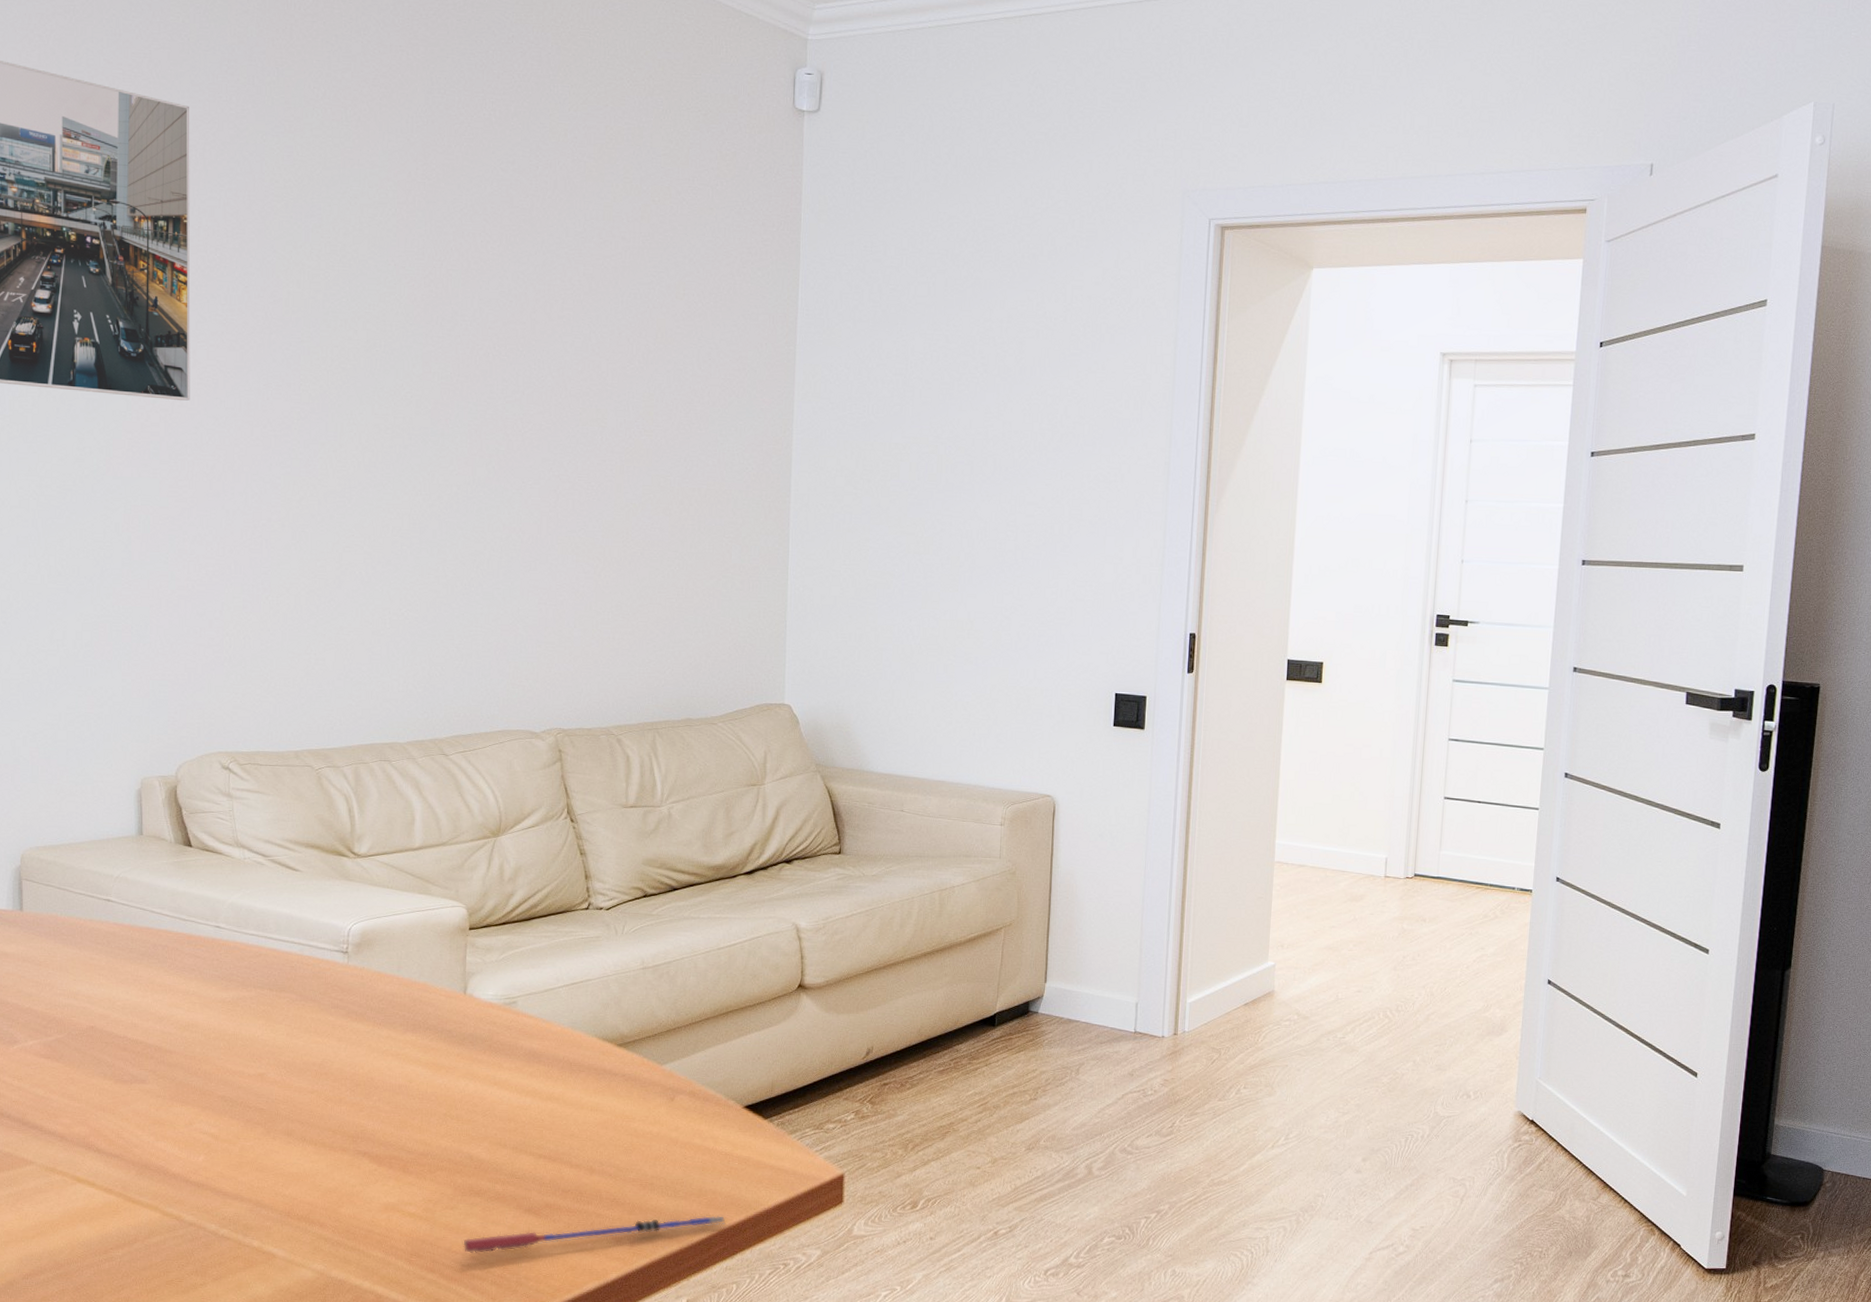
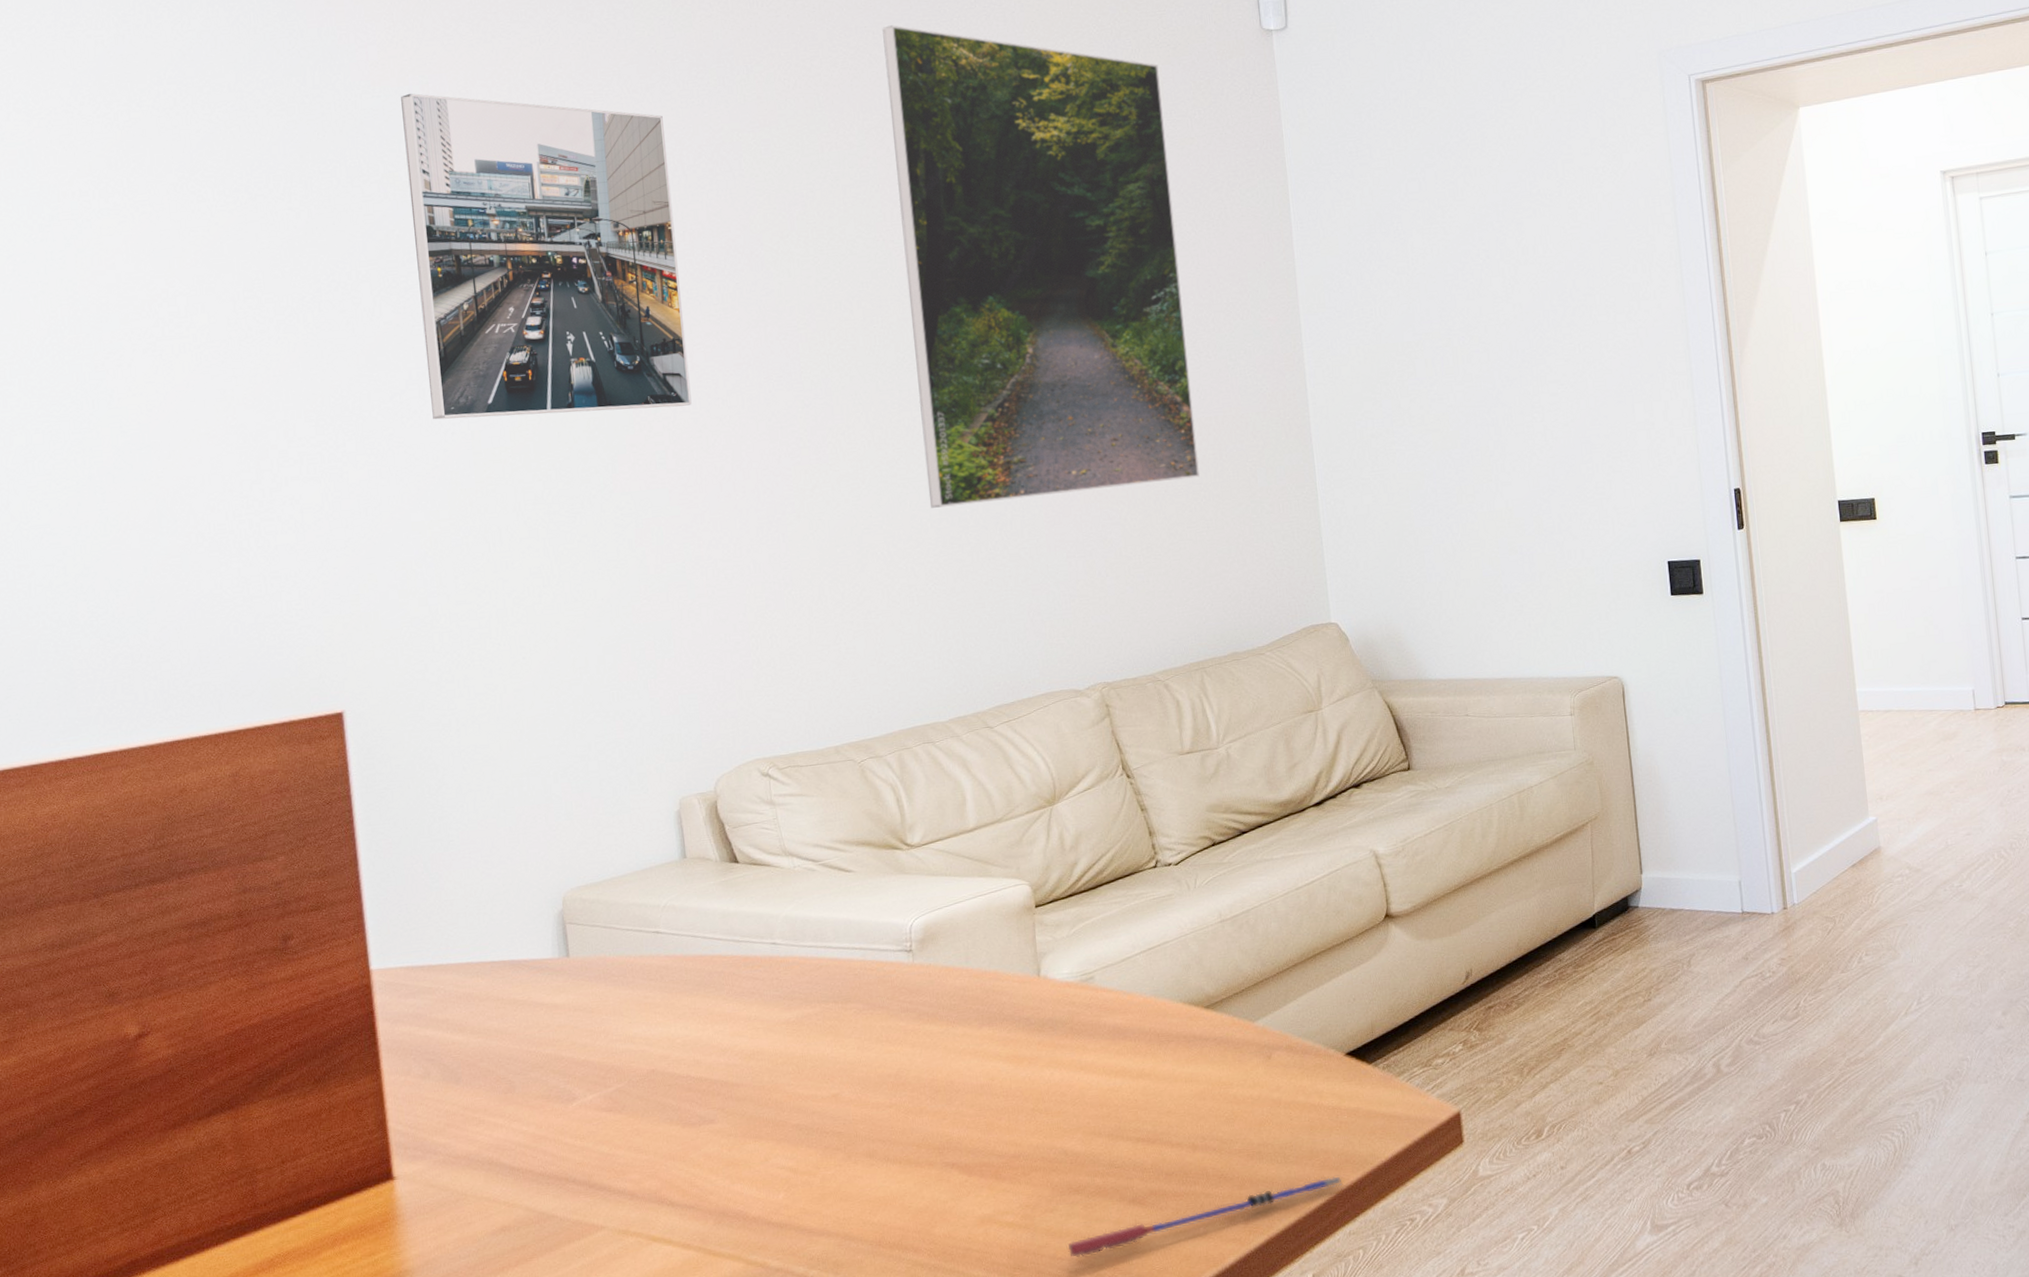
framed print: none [411,48,687,545] -> present [882,25,1200,508]

